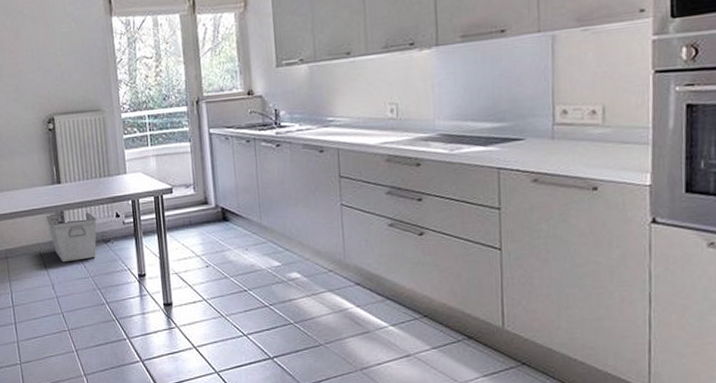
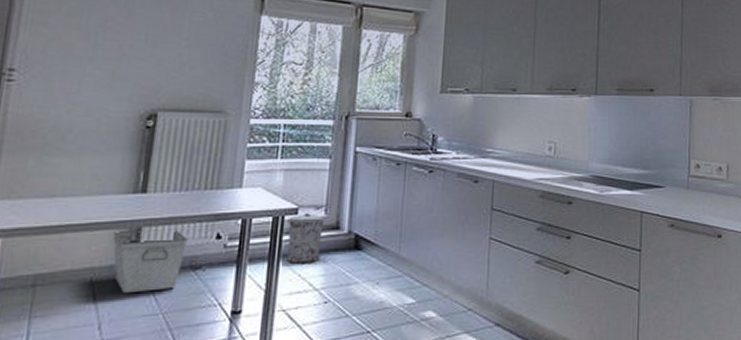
trash can: none [166,191,196,235] -> present [287,213,325,263]

